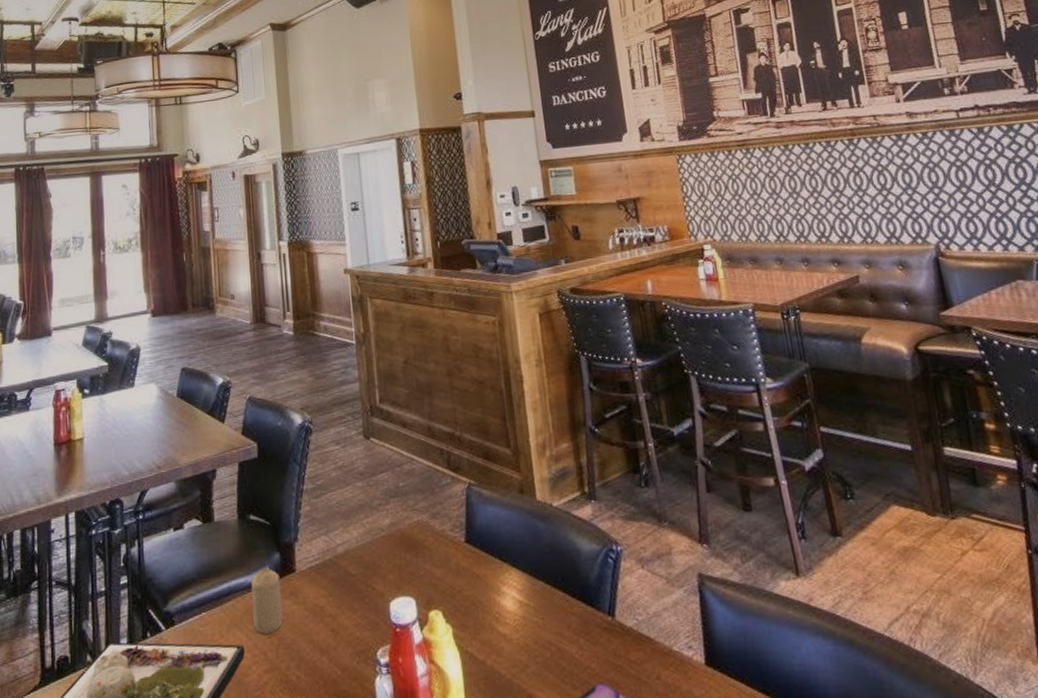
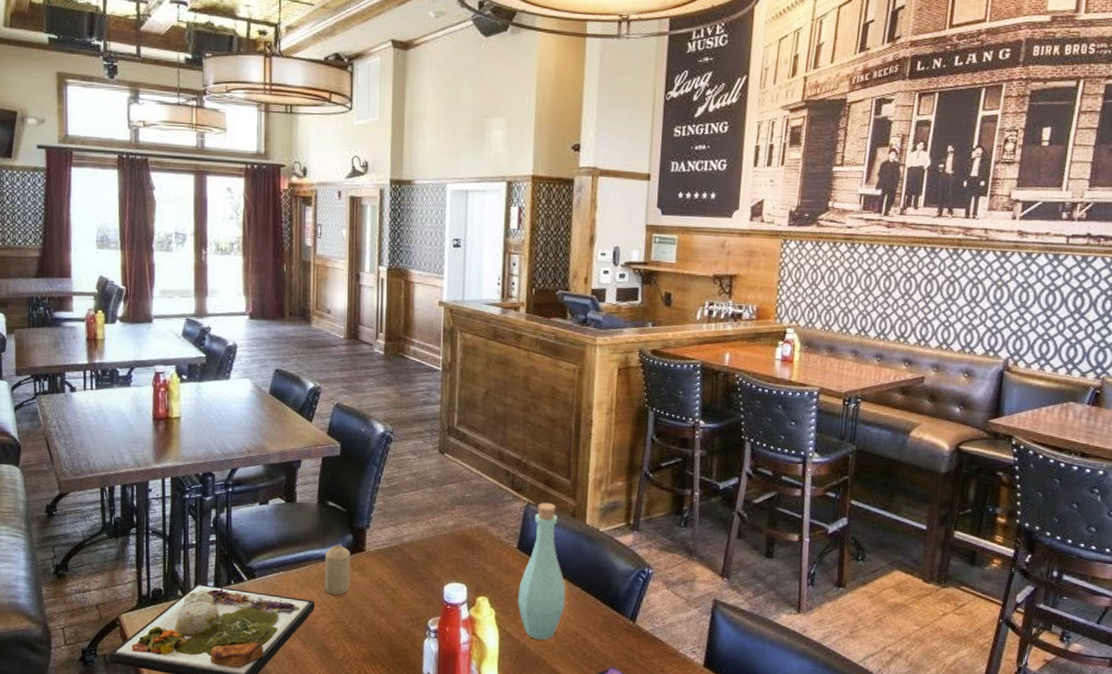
bottle: none [474,479,531,659] -> present [518,502,566,640]

